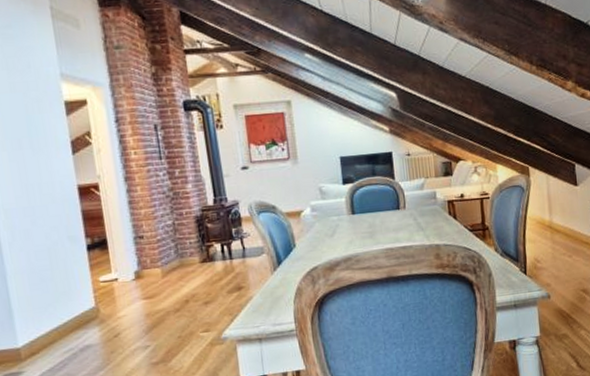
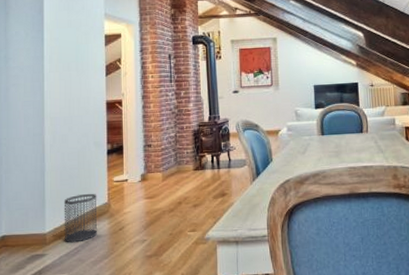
wastebasket: none [37,297,87,357] -> present [64,193,98,243]

